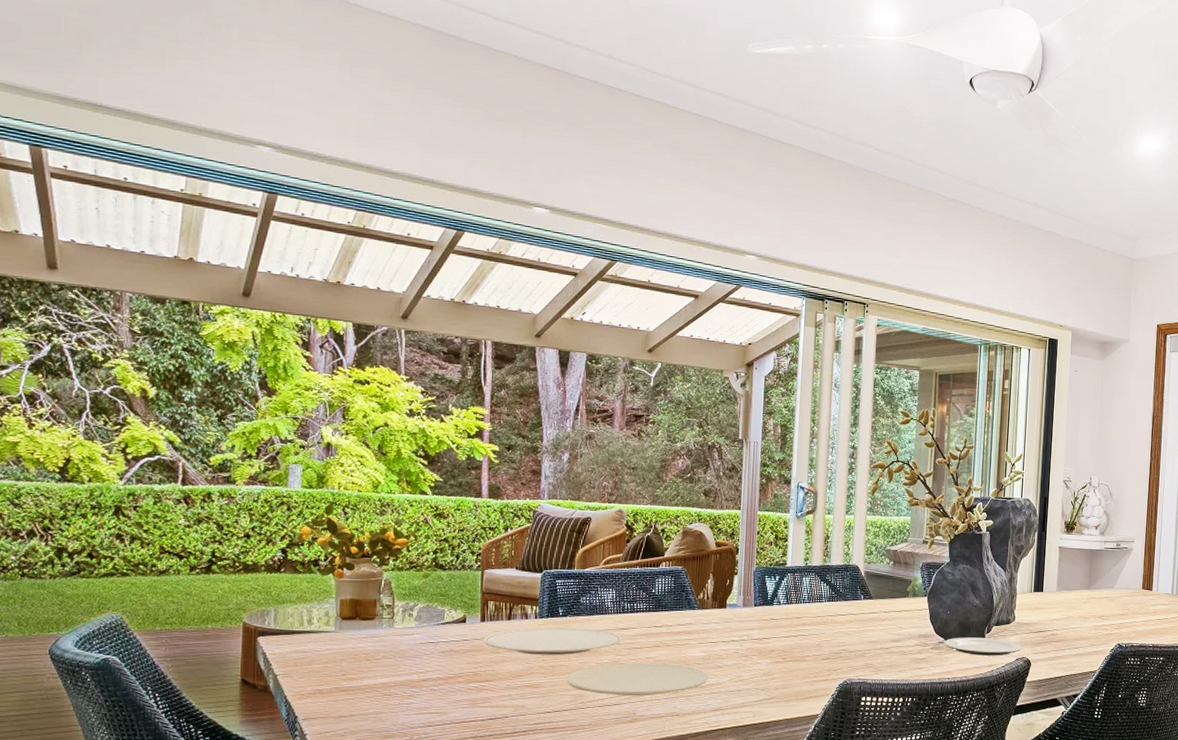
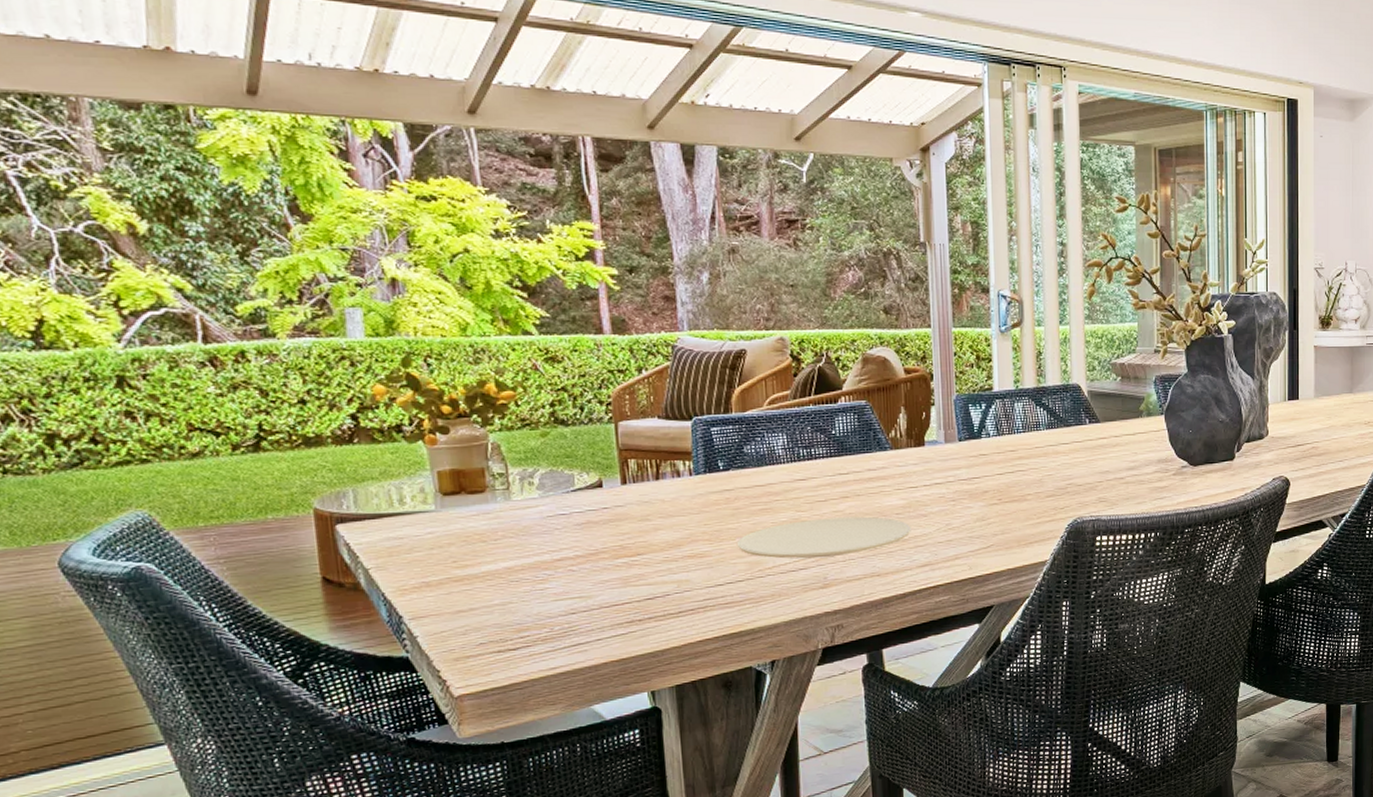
plate: present [483,627,623,655] -> none [627,482,802,519]
plate: present [944,637,1023,656] -> none [1188,457,1280,478]

